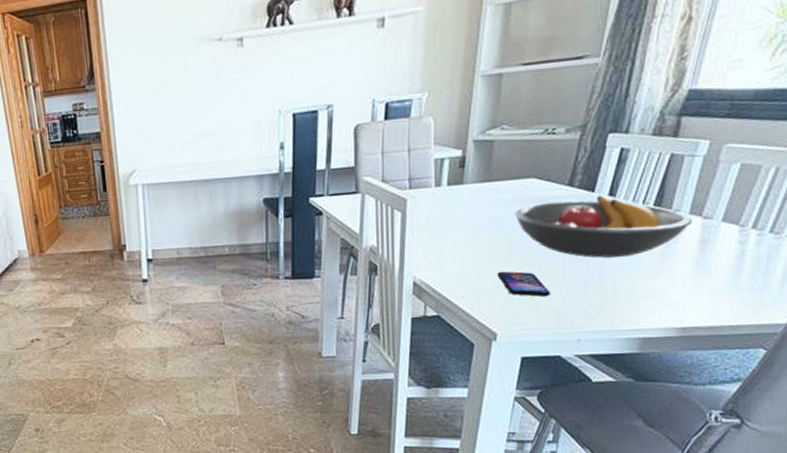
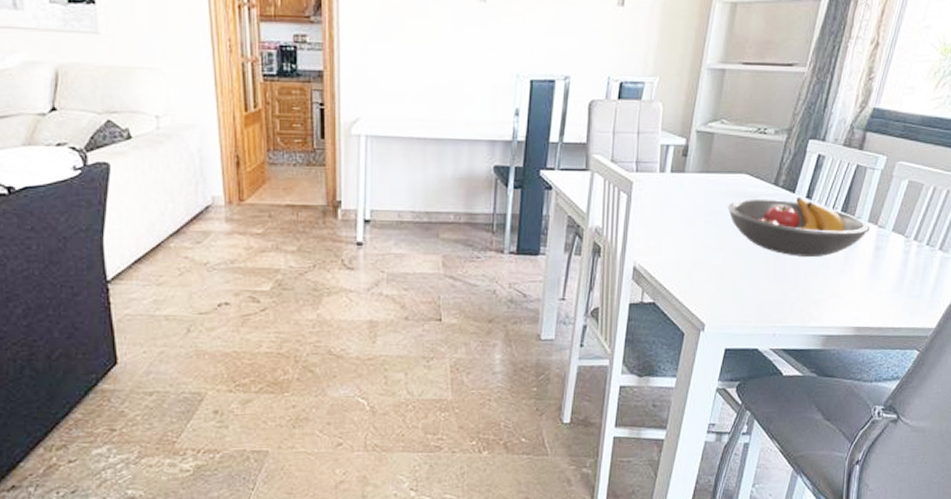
smartphone: present [497,271,550,297] -> none [709,262,753,290]

